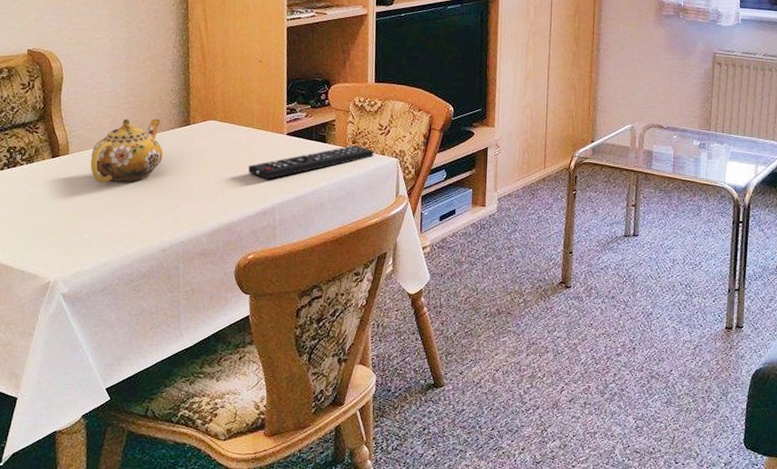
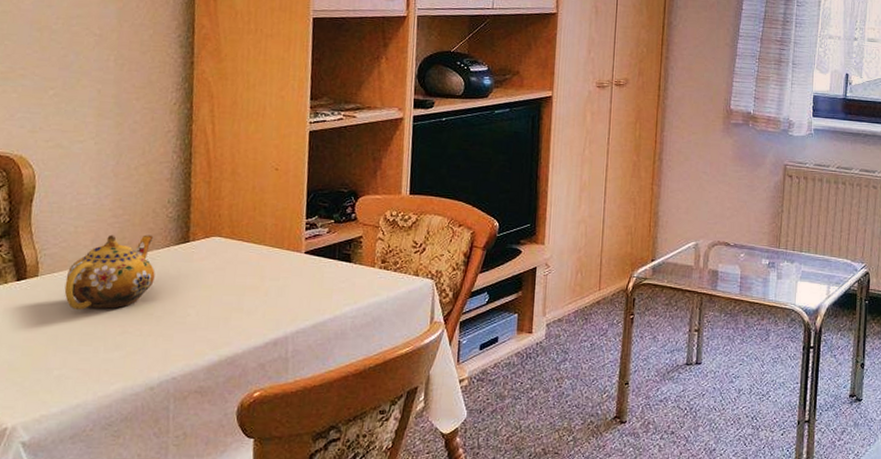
remote control: present [248,145,374,179] -> none [258,265,406,304]

